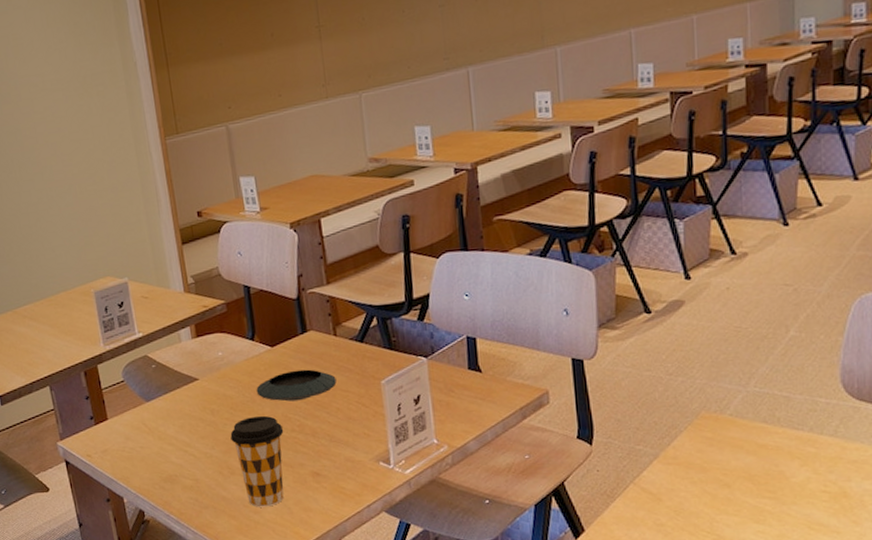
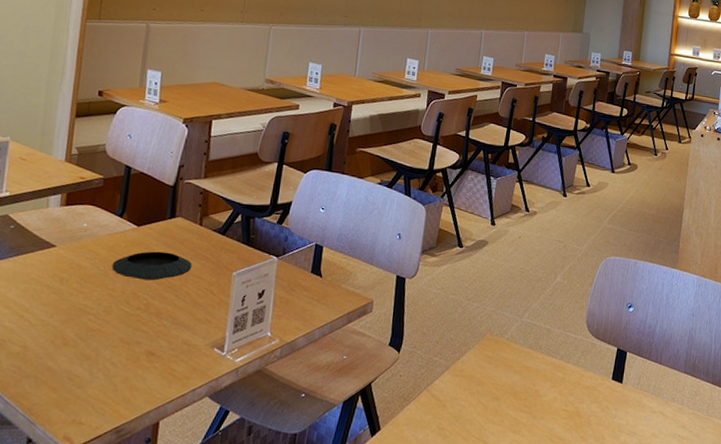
coffee cup: present [230,415,284,507] -> none [73,289,129,382]

